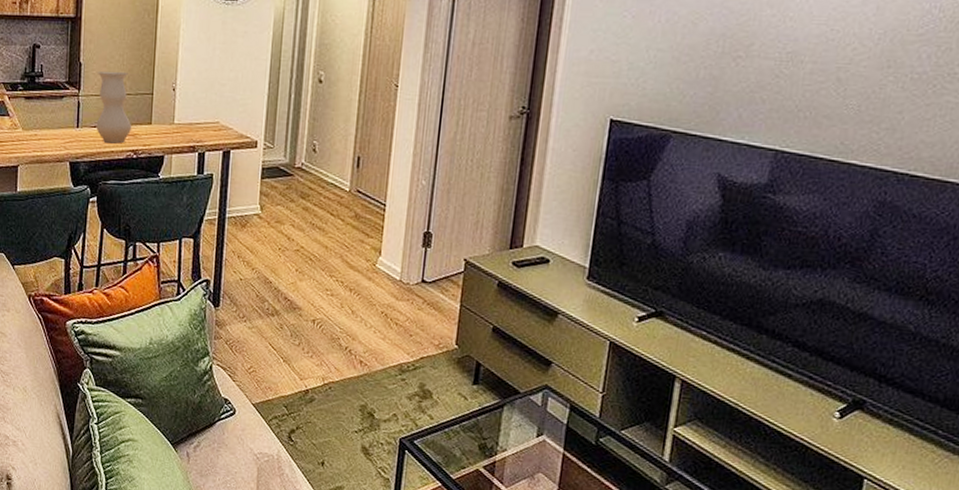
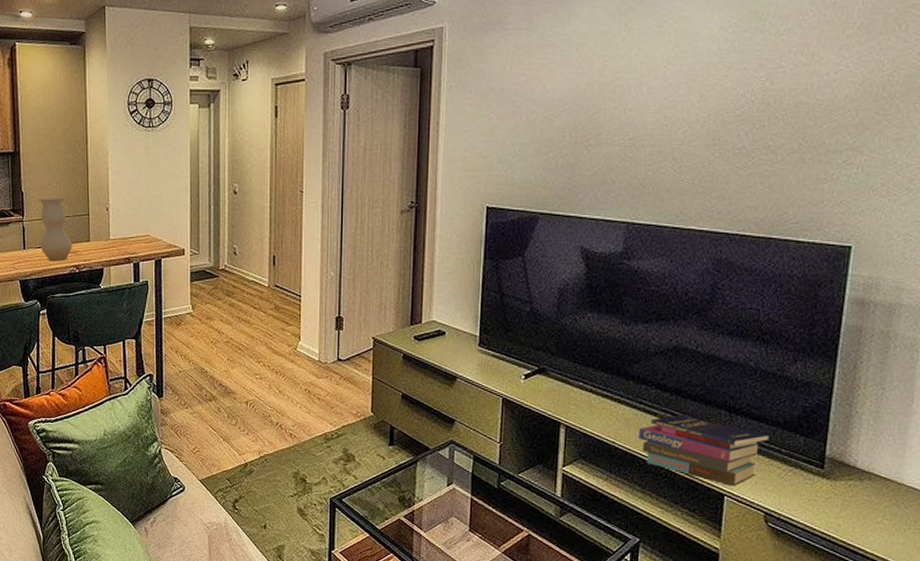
books: none [767,379,924,468] -> present [639,415,768,486]

